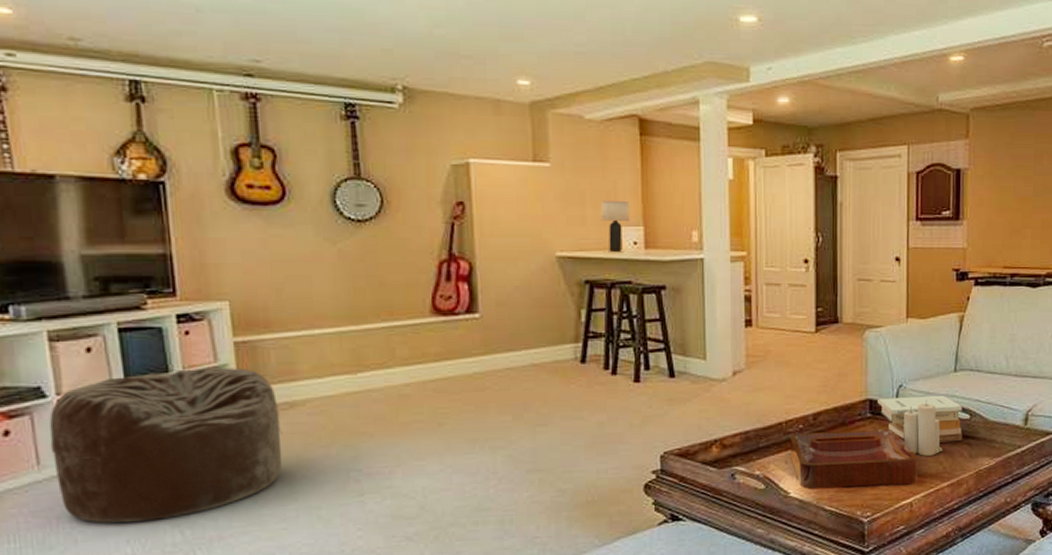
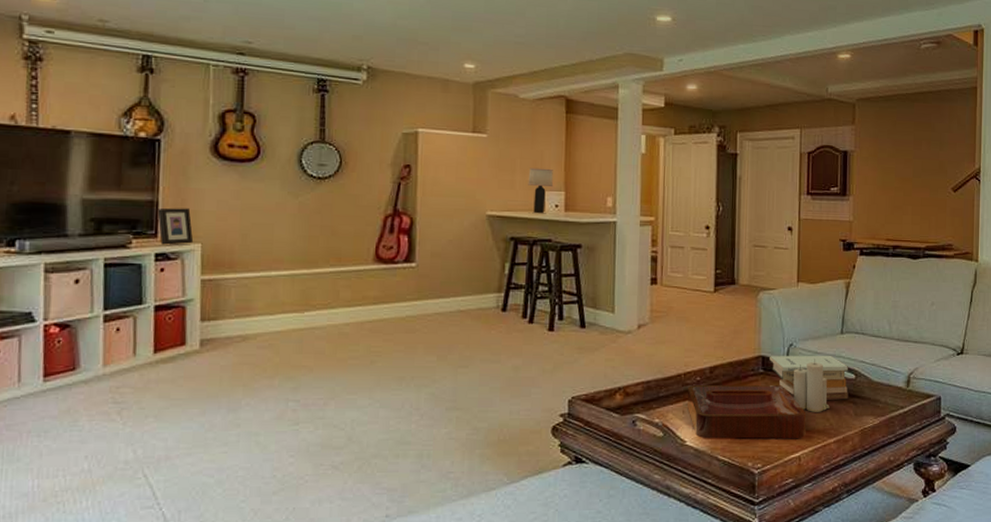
bean bag chair: present [49,368,283,524] -> none [31,302,234,440]
picture frame: none [172,261,220,304] -> present [157,207,194,245]

